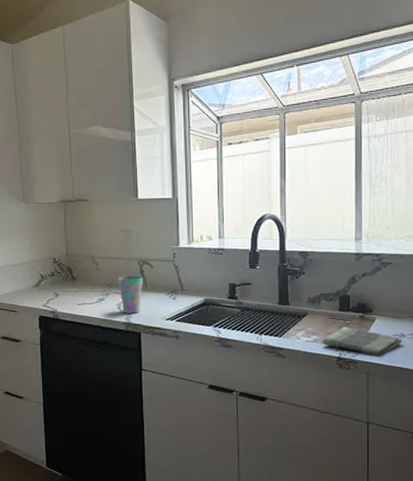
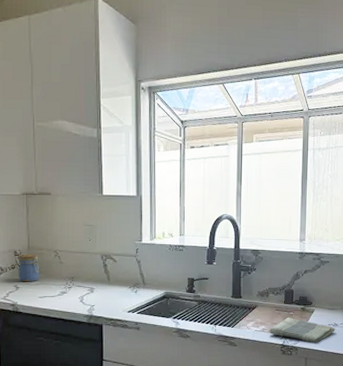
jar: none [58,261,77,289] -> present [19,254,39,282]
cup: present [118,275,143,314] -> none [81,269,106,306]

